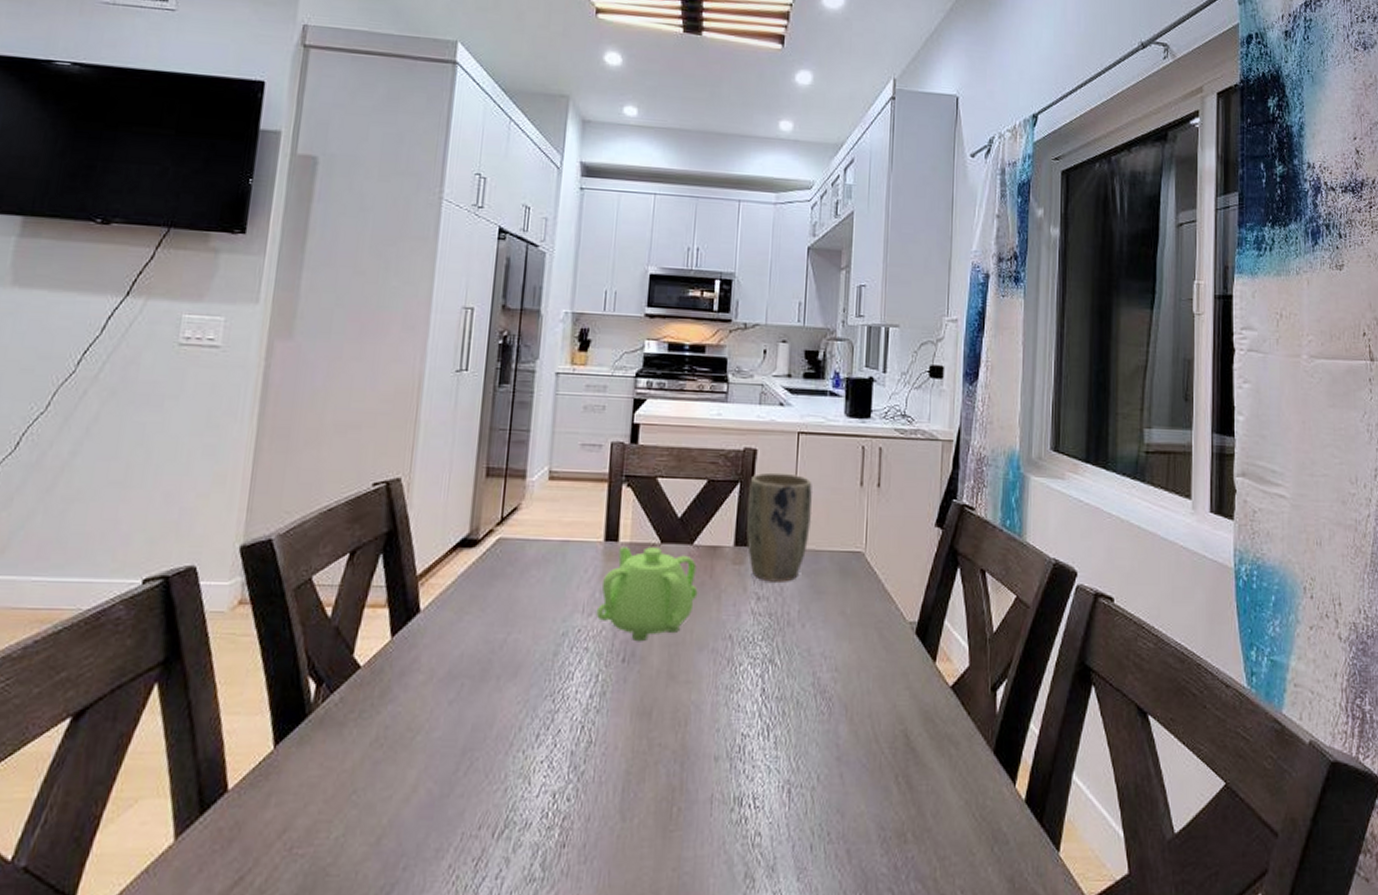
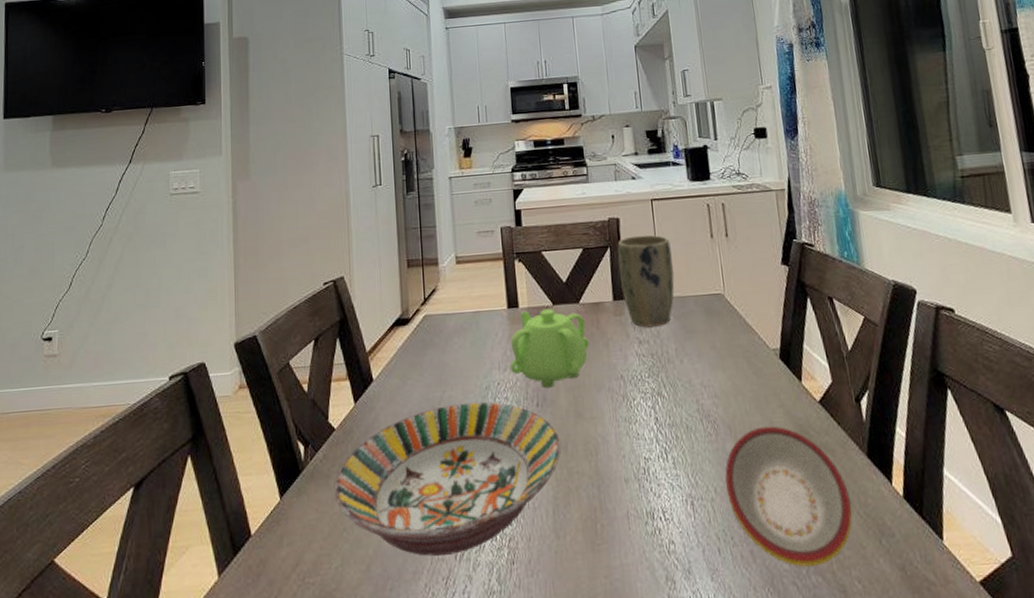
serving bowl: none [347,649,644,831] -> present [334,402,561,556]
plate: none [831,709,968,871] -> present [725,426,853,567]

